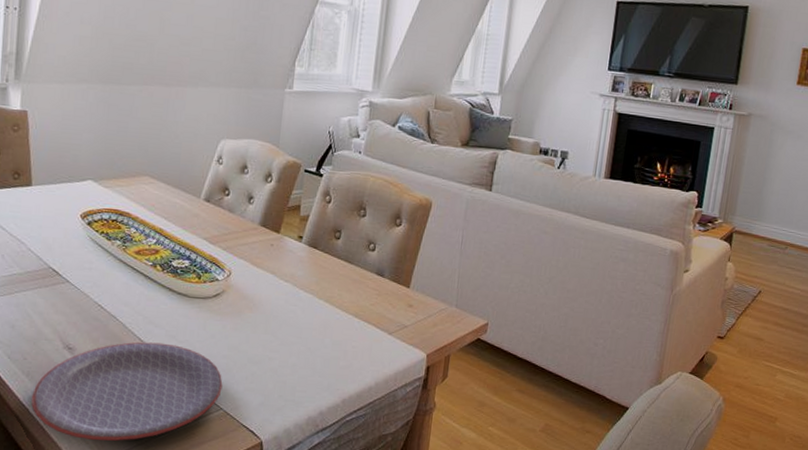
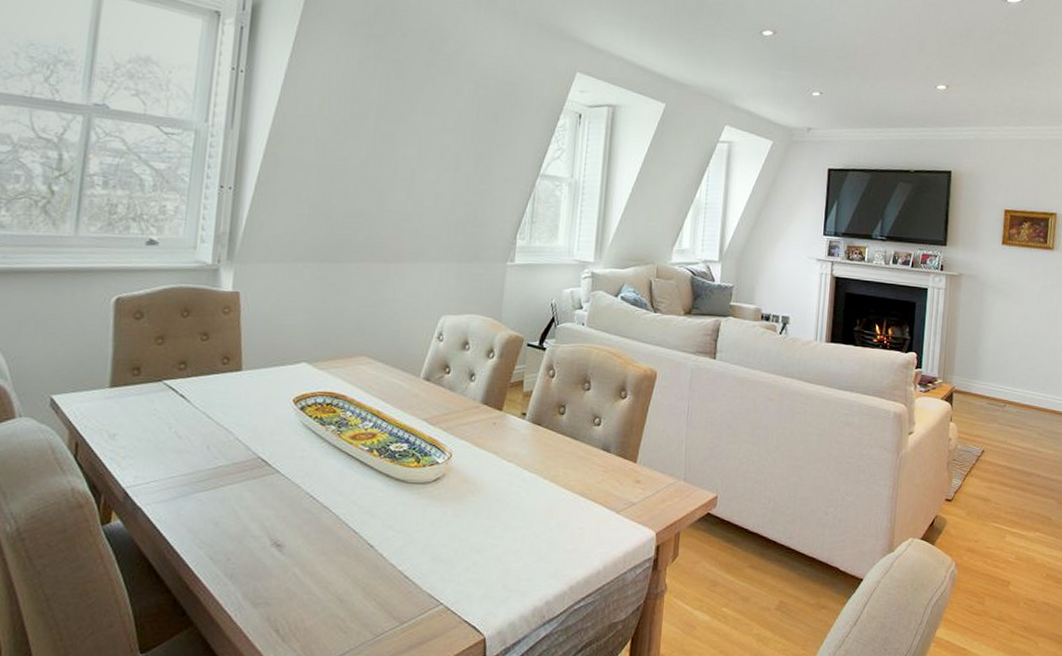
plate: present [31,342,223,441] -> none [234,534,443,648]

